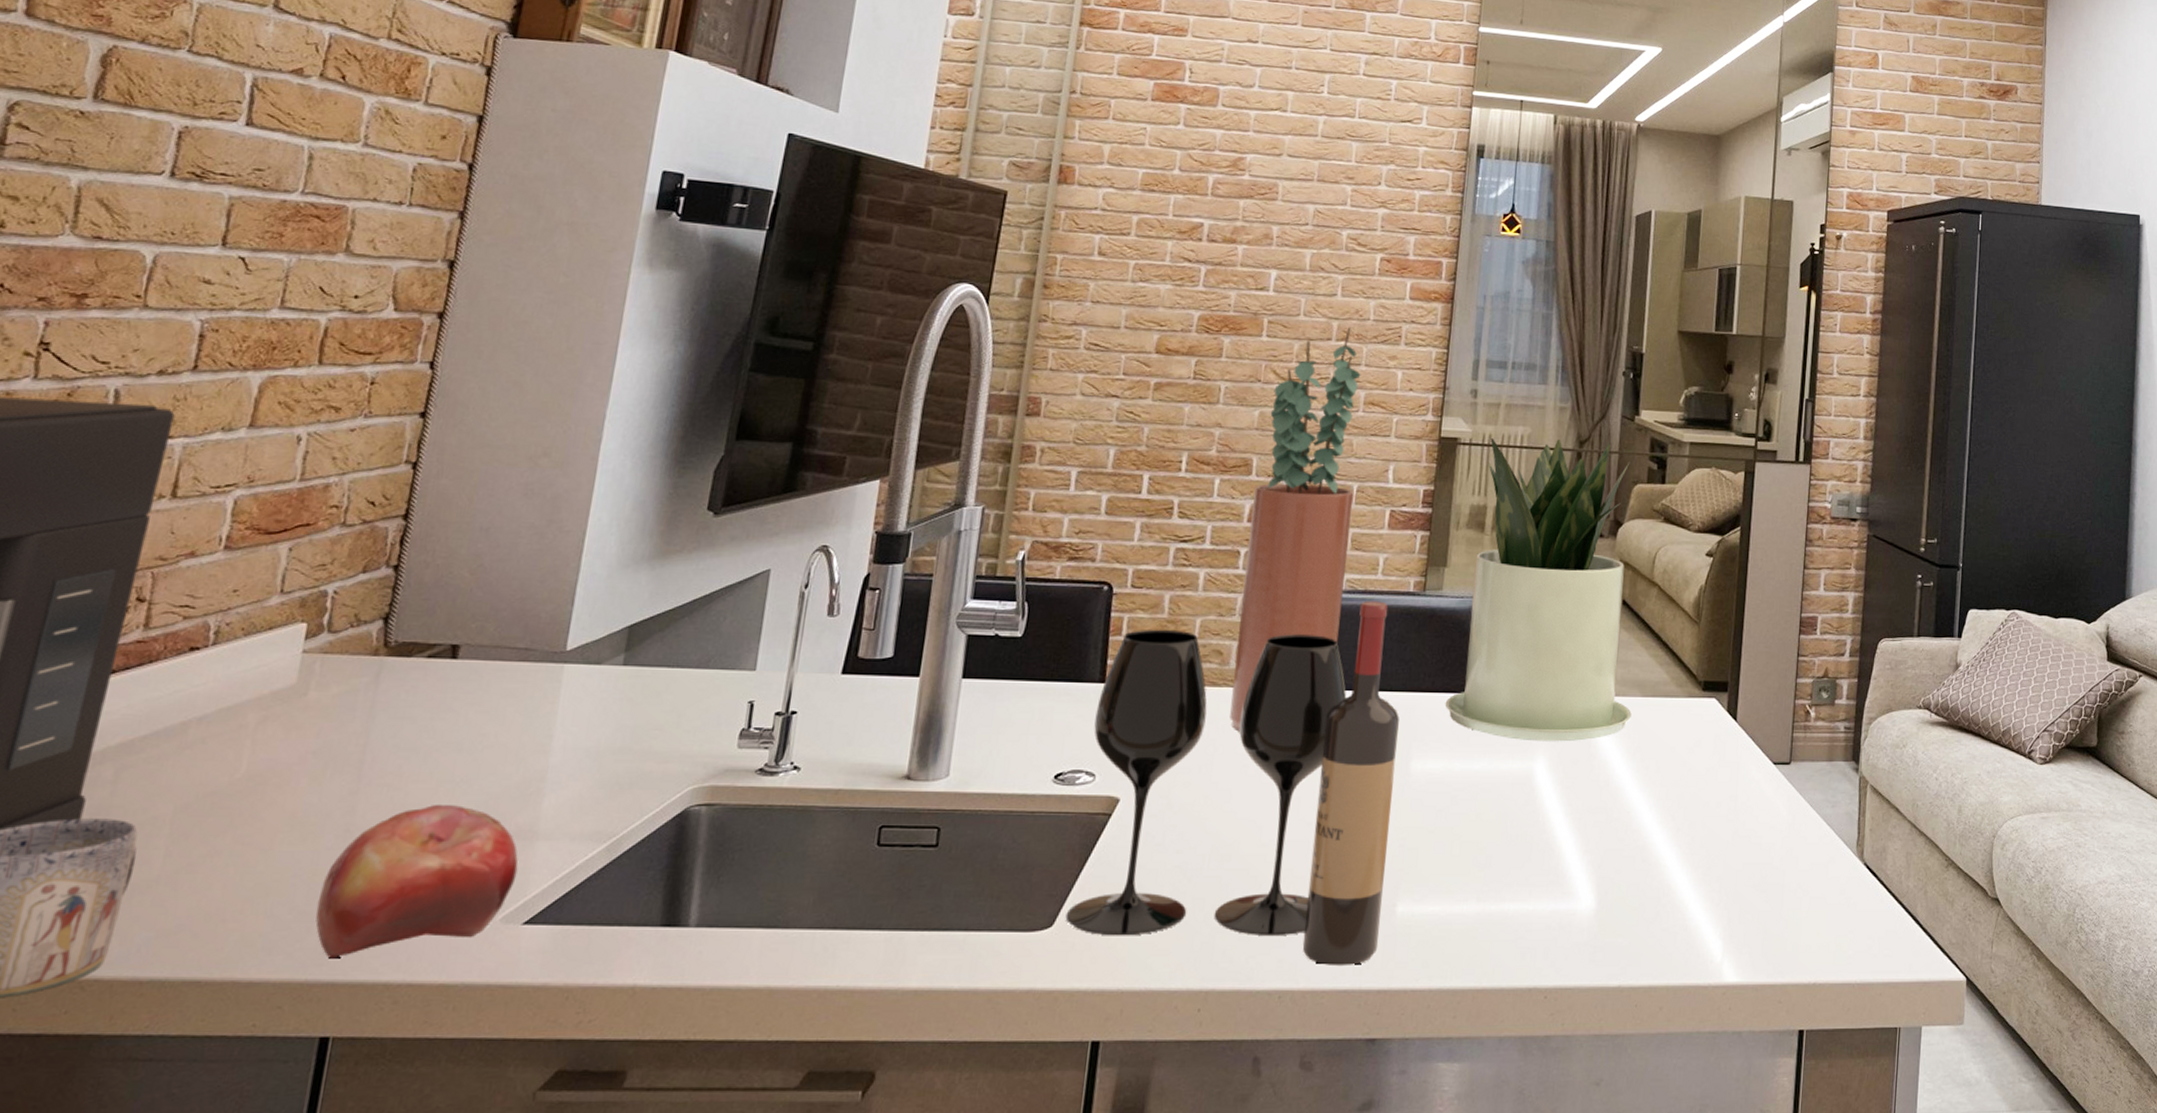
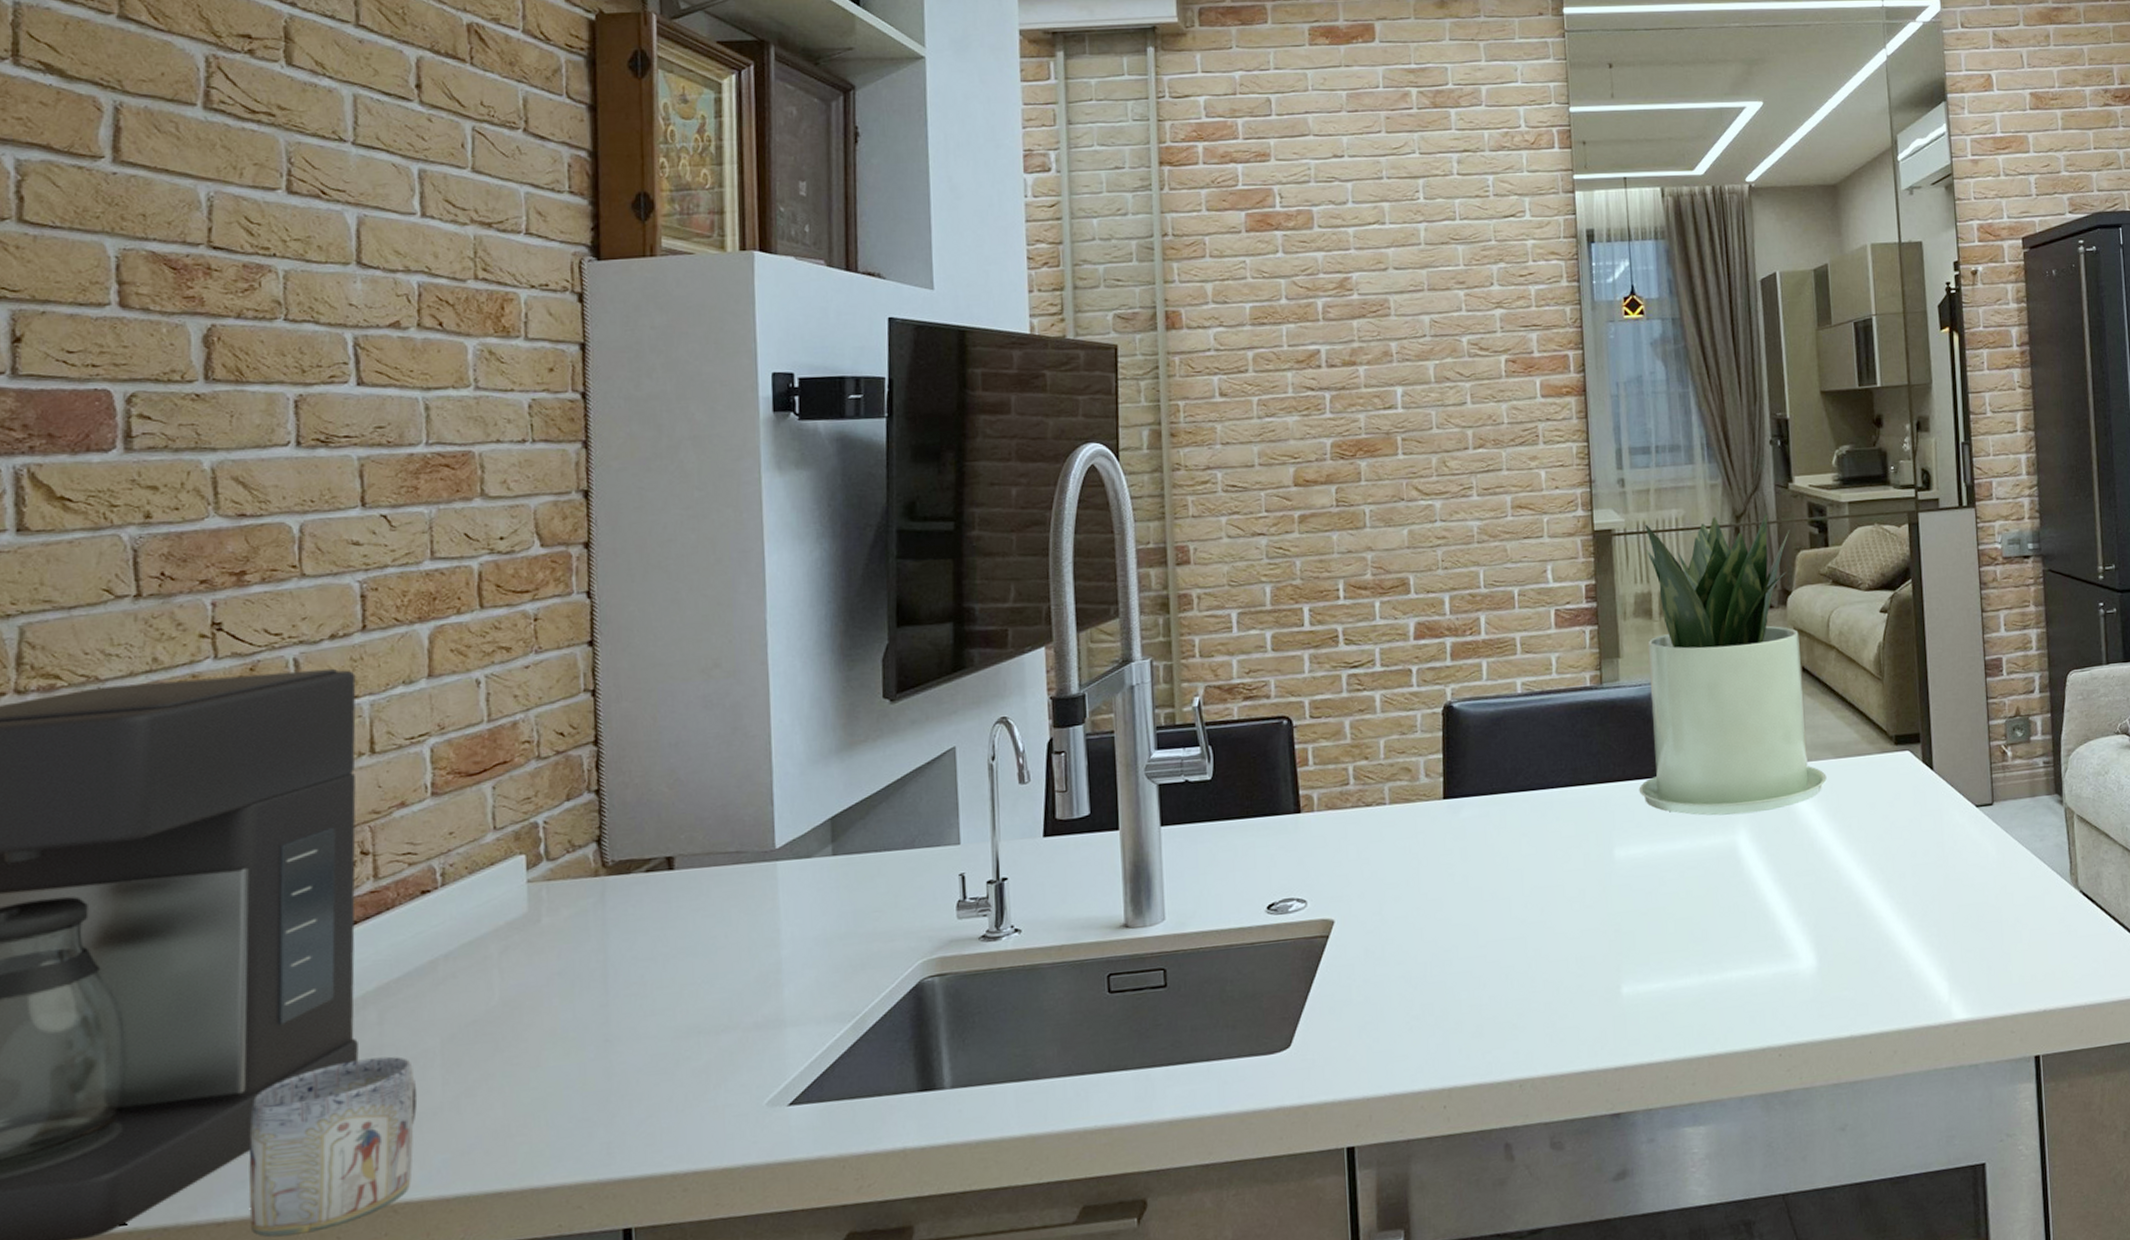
fruit: present [315,805,519,959] -> none [593,1004,773,1158]
wine glass: present [1065,629,1347,936] -> none [1296,740,1541,1050]
vase: present [1229,327,1361,731] -> none [1416,433,1523,842]
wine bottle: present [1302,601,1399,967] -> none [1523,699,1609,1051]

